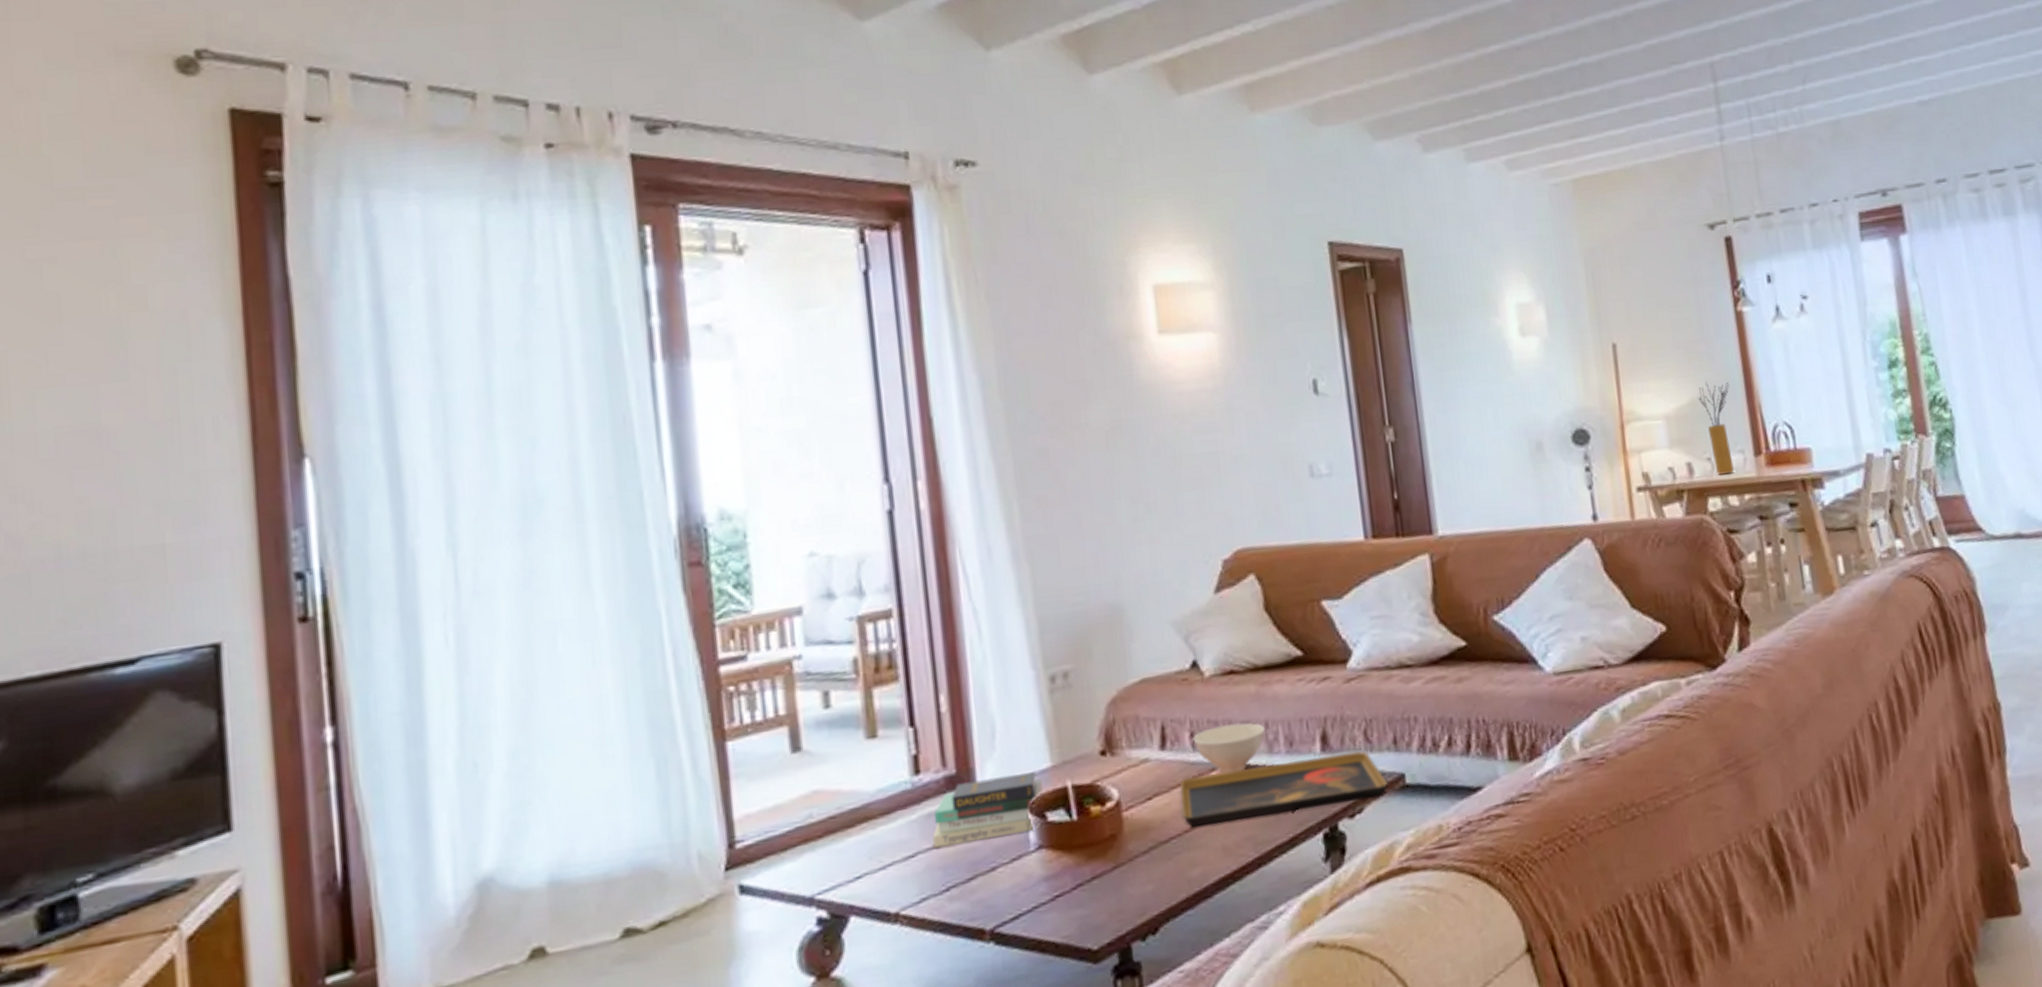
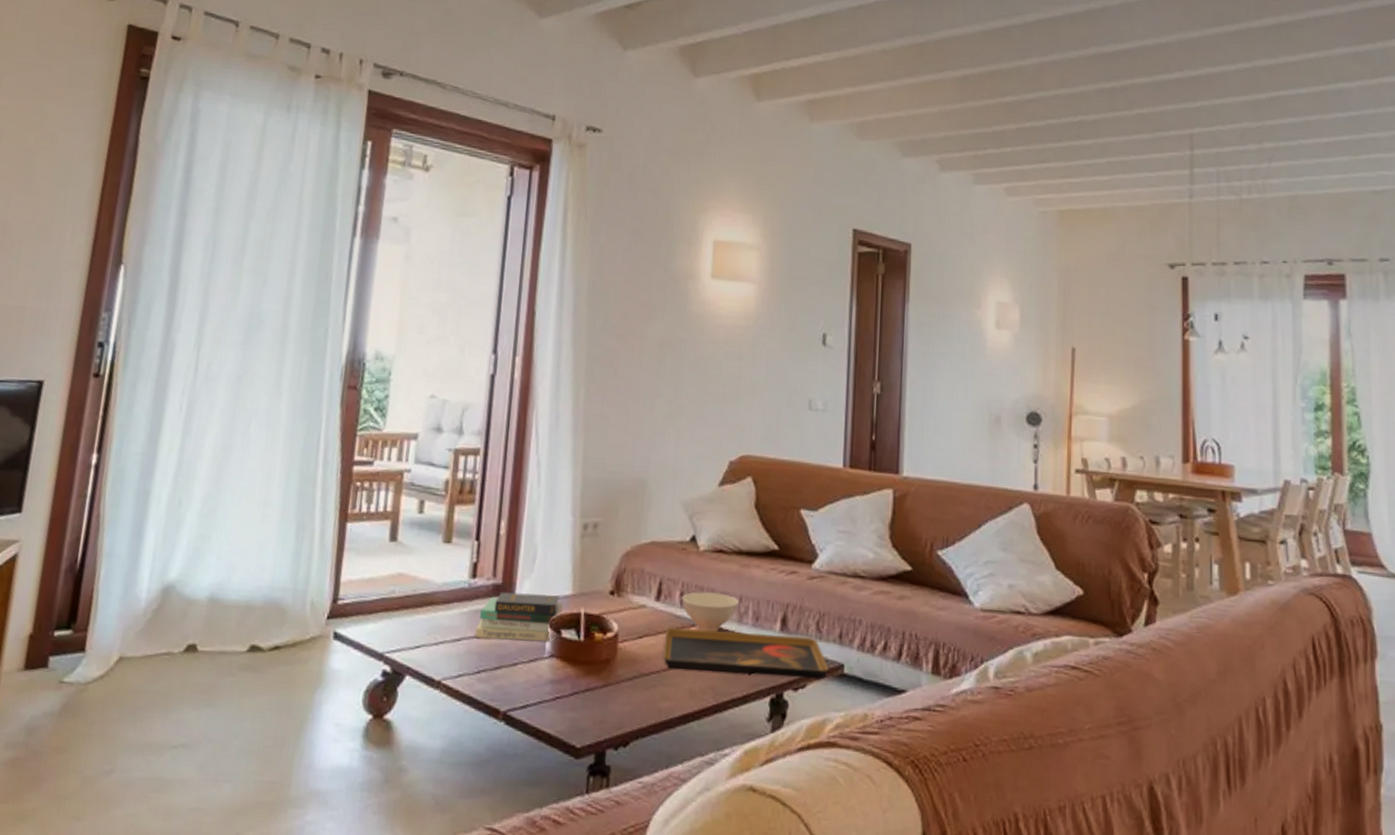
vase: present [1698,382,1734,475] -> none [1139,393,1169,474]

